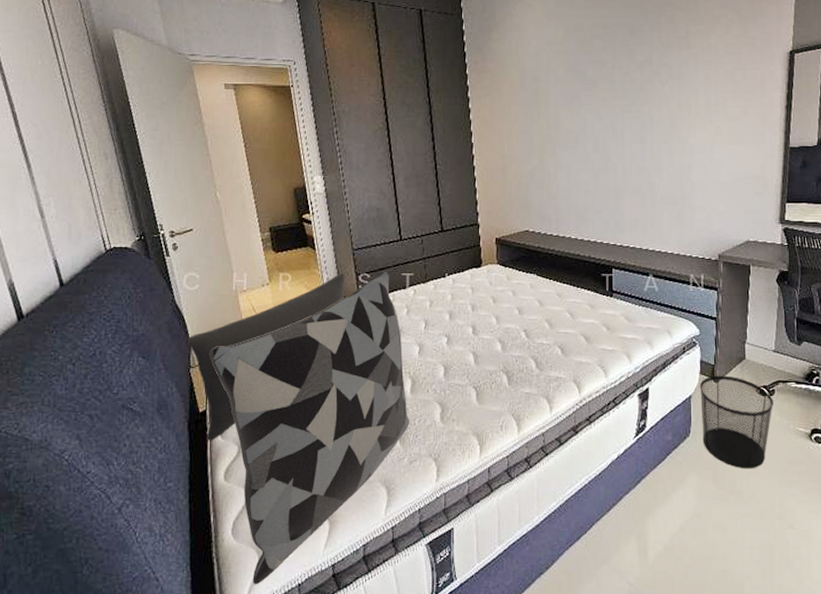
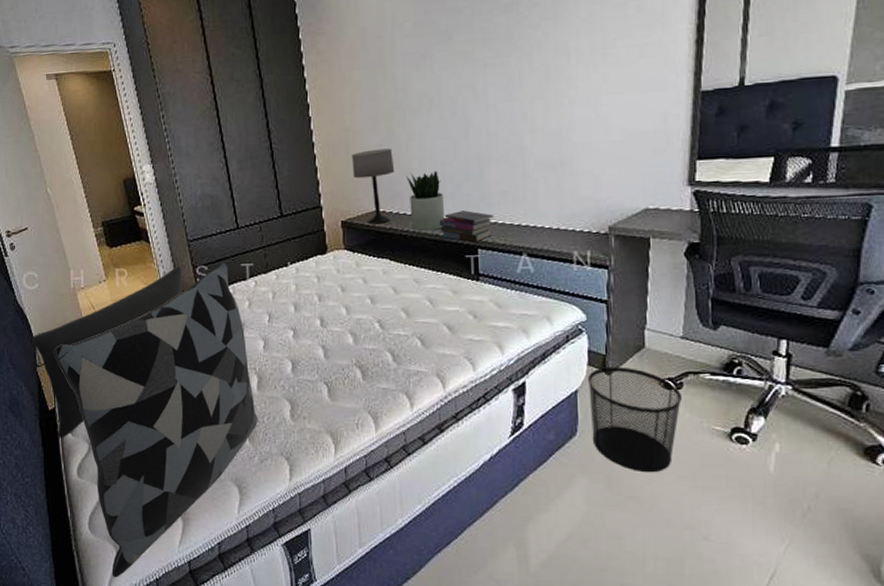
table lamp: none [508,176,544,243] -> present [352,148,395,224]
planter: none [554,198,586,251] -> present [406,170,446,232]
books: none [580,235,626,262] -> present [439,210,494,242]

